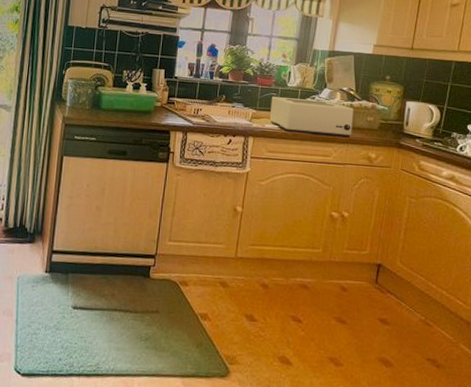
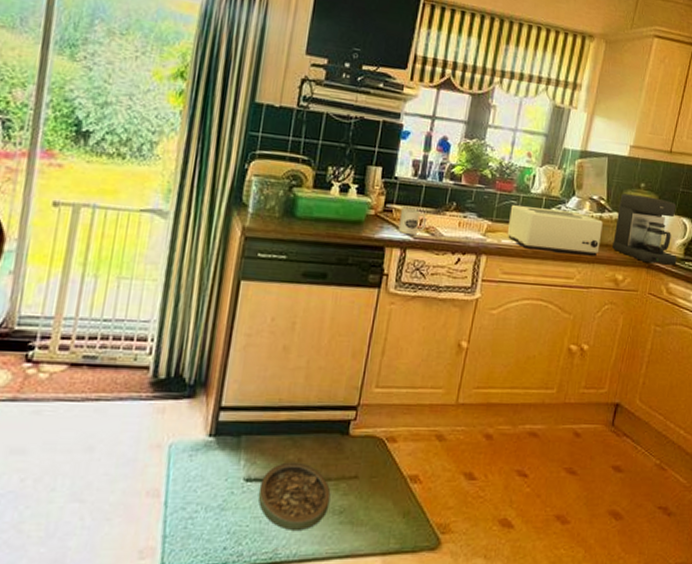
pet bowl: none [83,296,138,351] -> present [258,462,331,530]
mug: none [180,100,202,122] -> present [398,207,426,236]
coffee maker: none [364,85,426,146] -> present [612,193,677,266]

